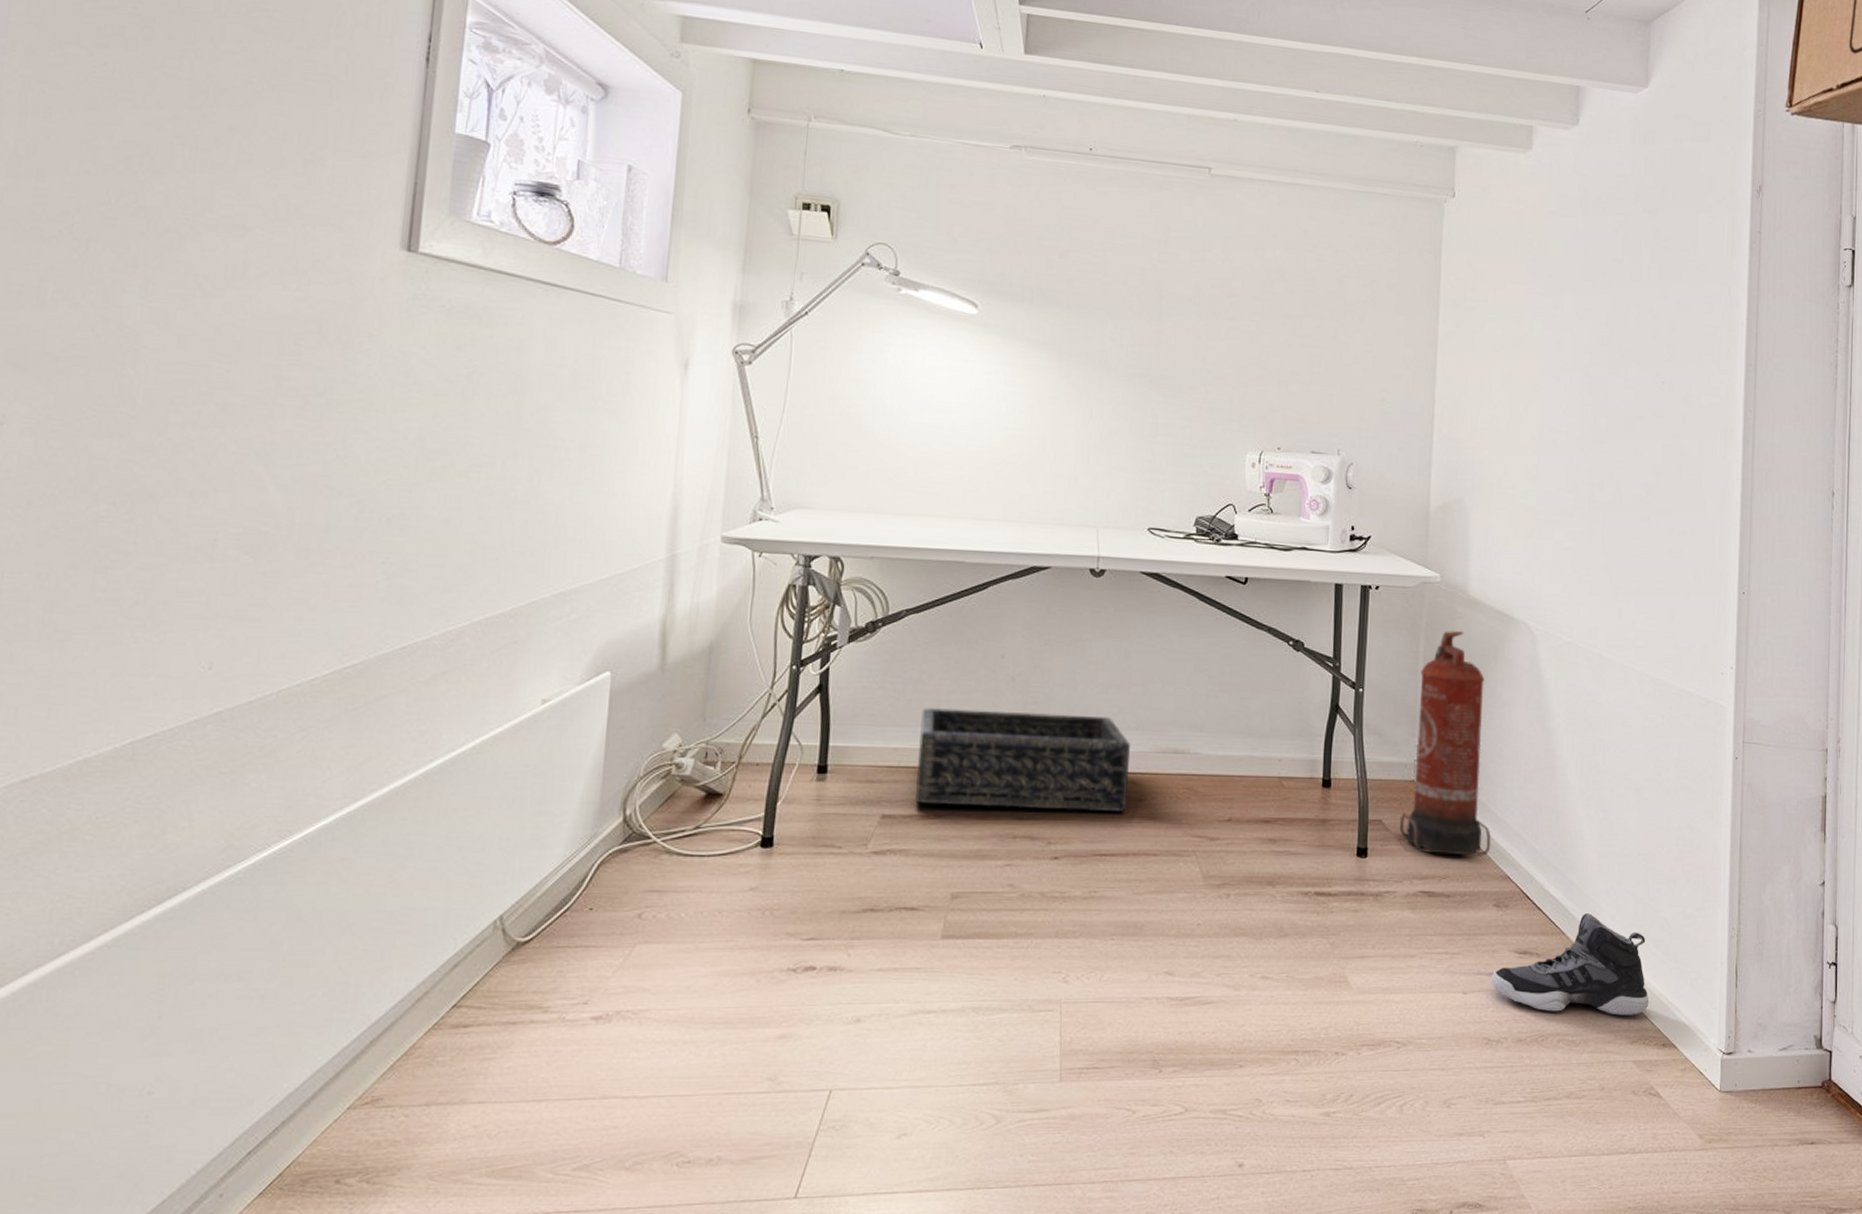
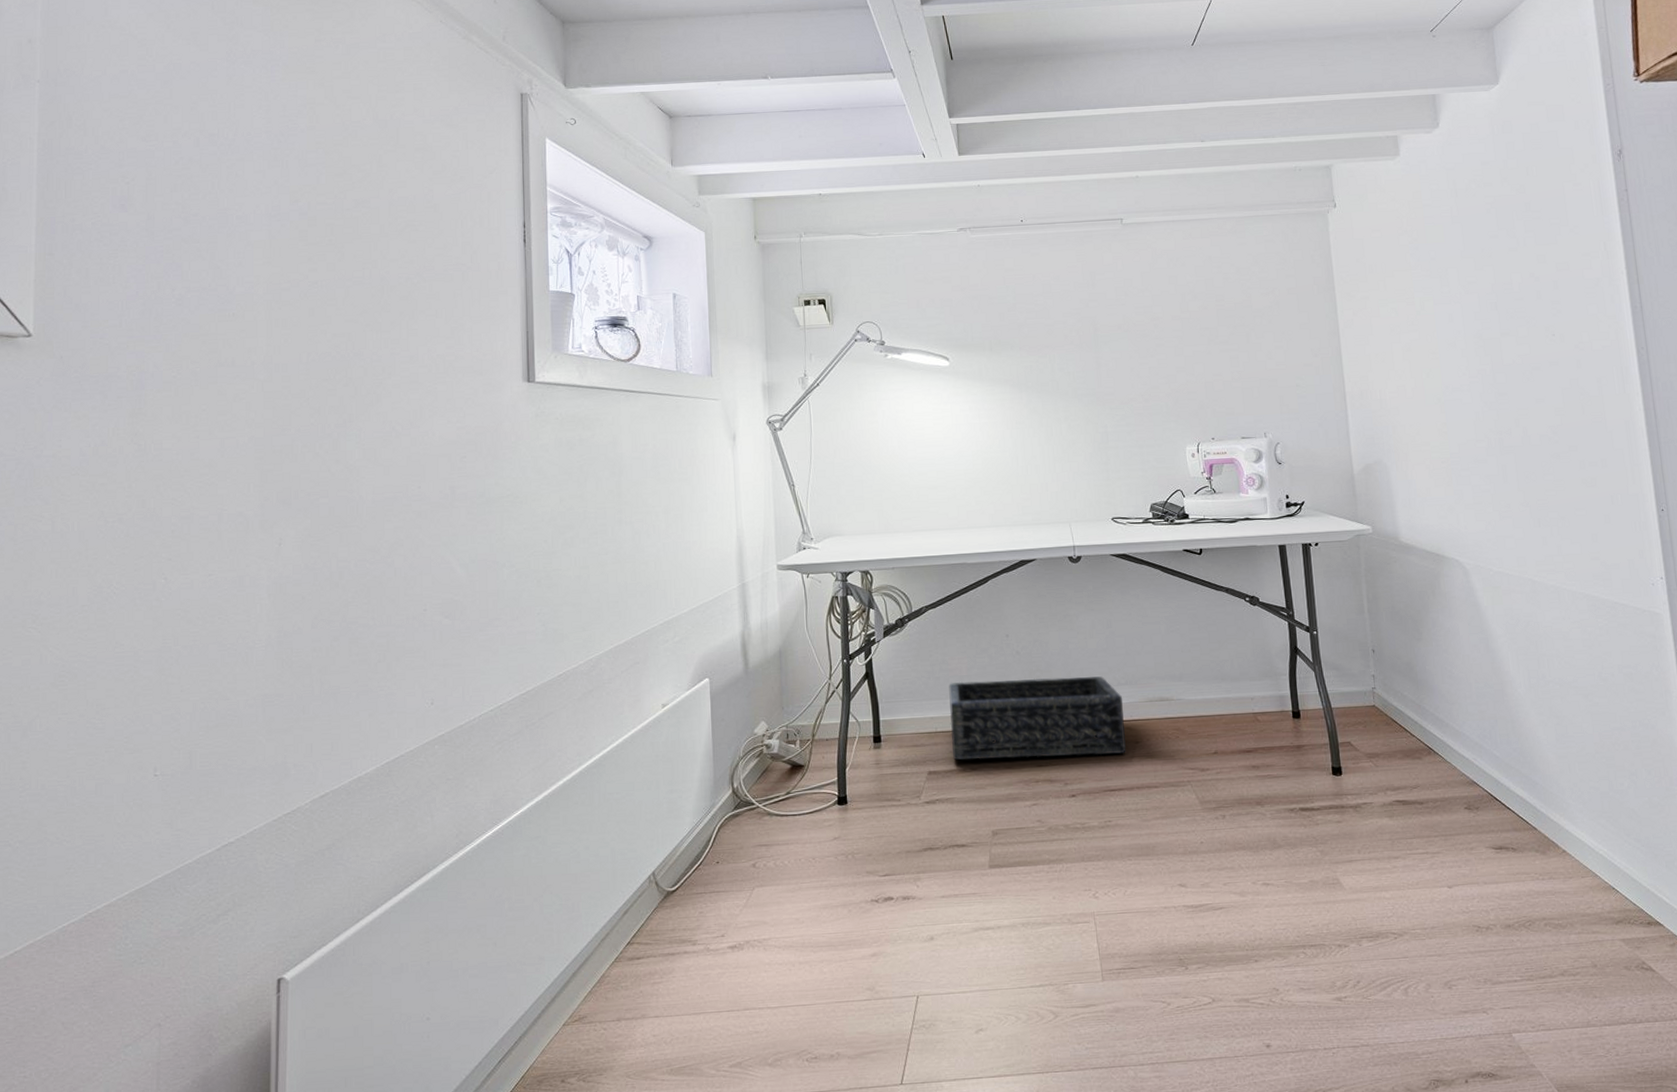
fire extinguisher: present [1399,631,1491,858] -> none [1366,573,1454,768]
sneaker: present [1491,913,1650,1016] -> none [1472,809,1629,899]

